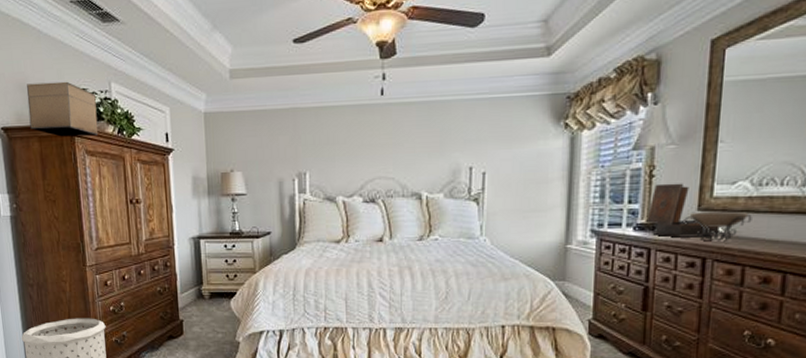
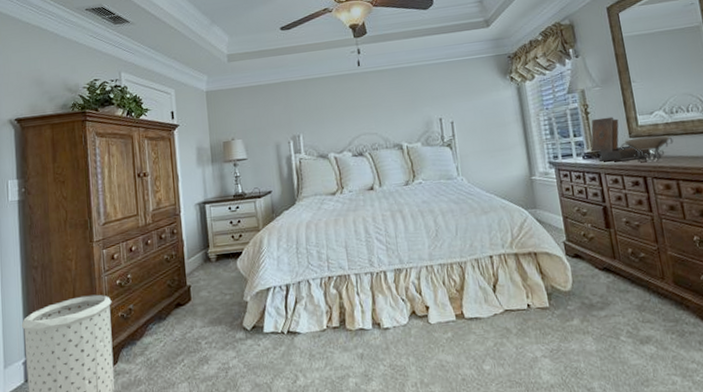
decorative box: present [26,81,99,137] -> none [41,74,109,123]

